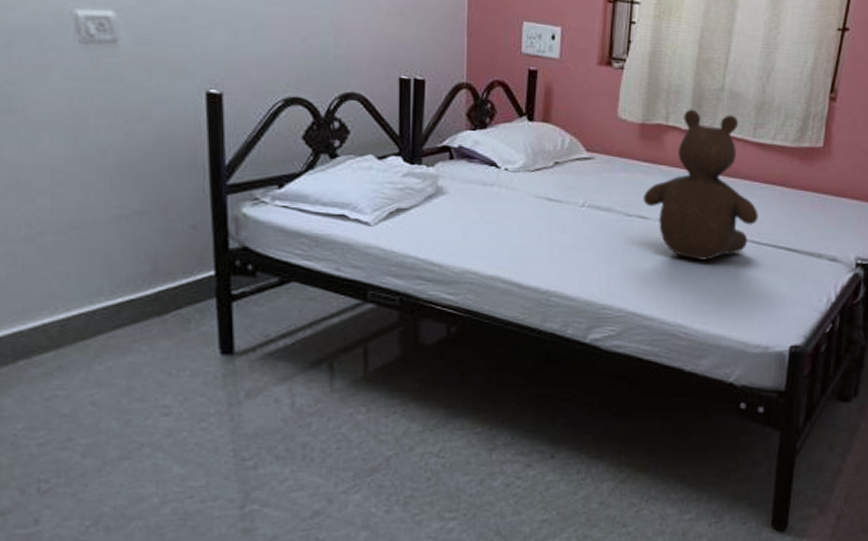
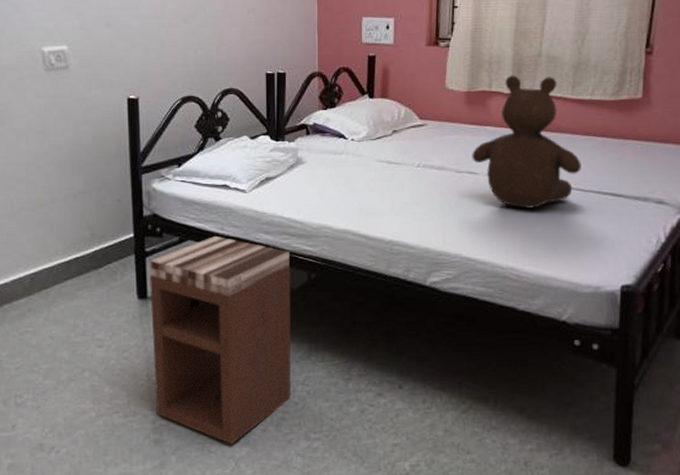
nightstand: none [238,278,426,530] -> present [150,236,292,444]

